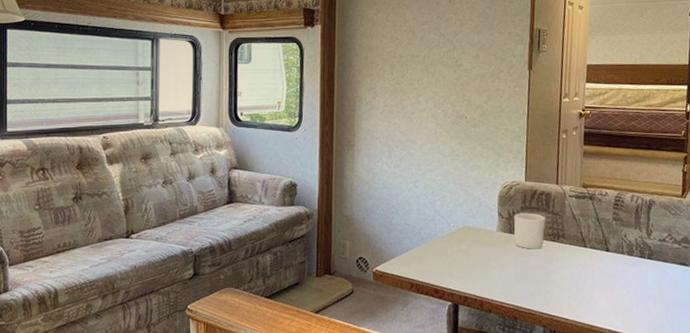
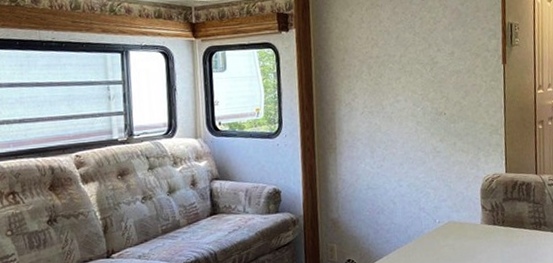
mug: present [513,213,546,250] -> none [497,203,528,240]

